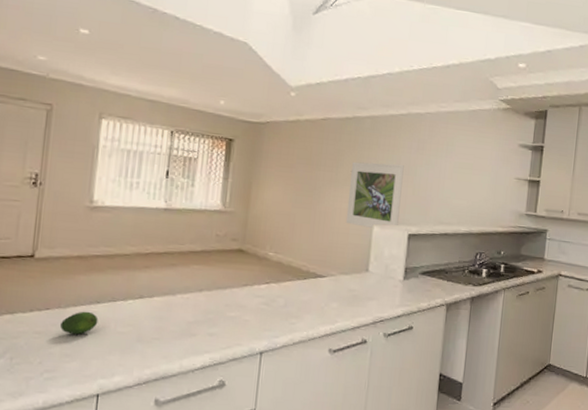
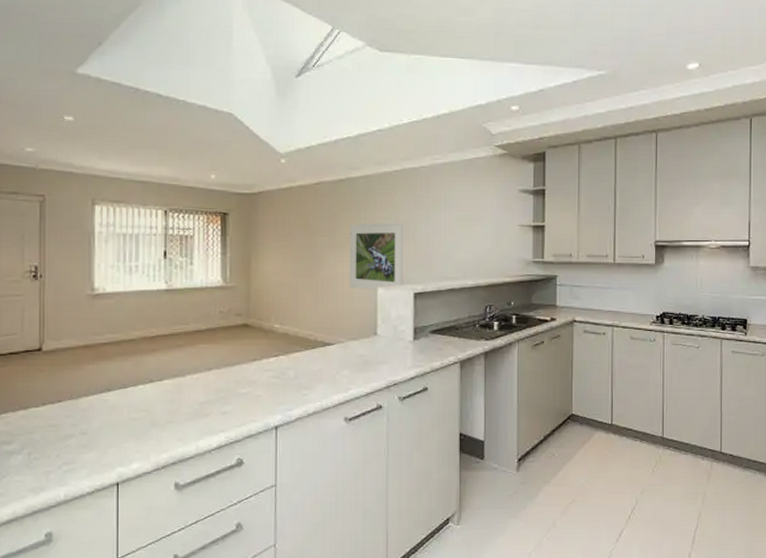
fruit: present [59,311,98,335] -> none [73,400,111,425]

